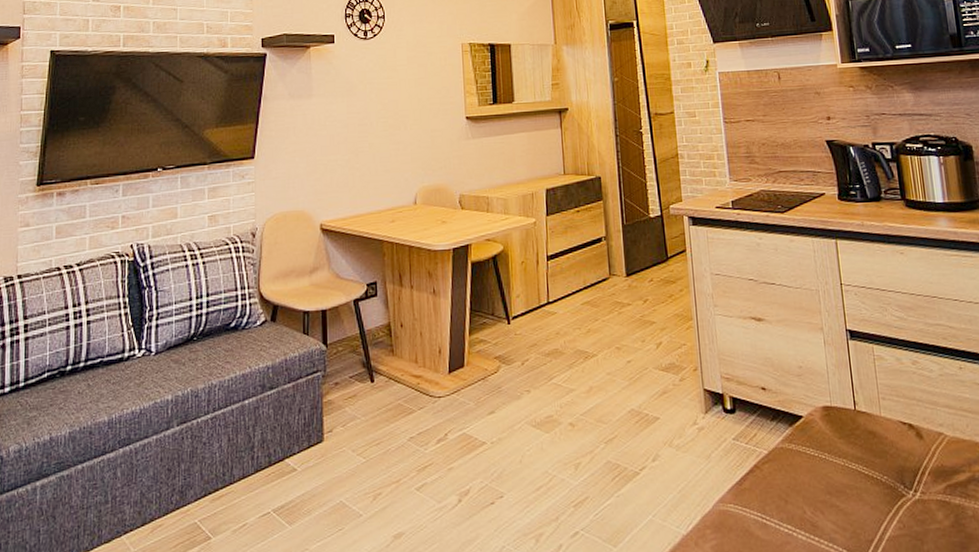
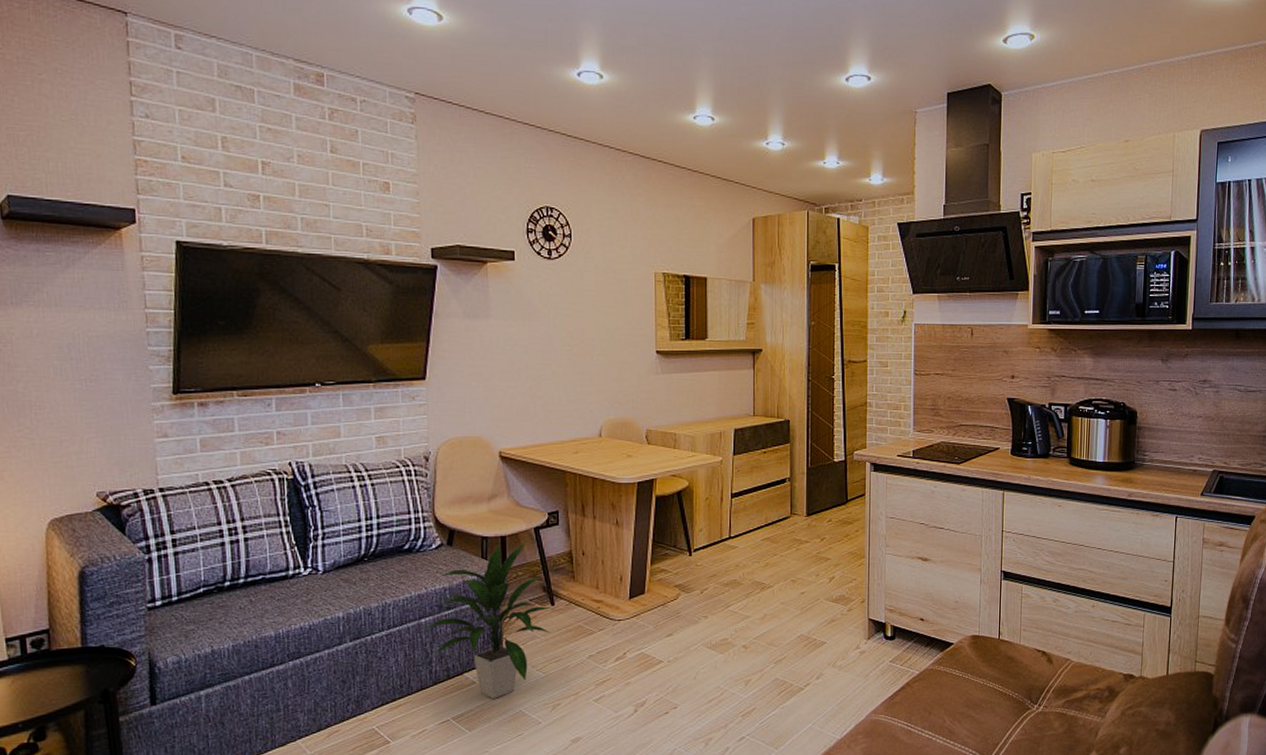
indoor plant: none [246,314,371,488] -> present [423,541,551,699]

